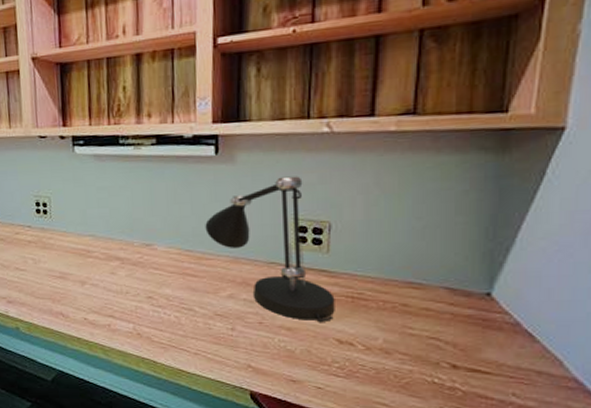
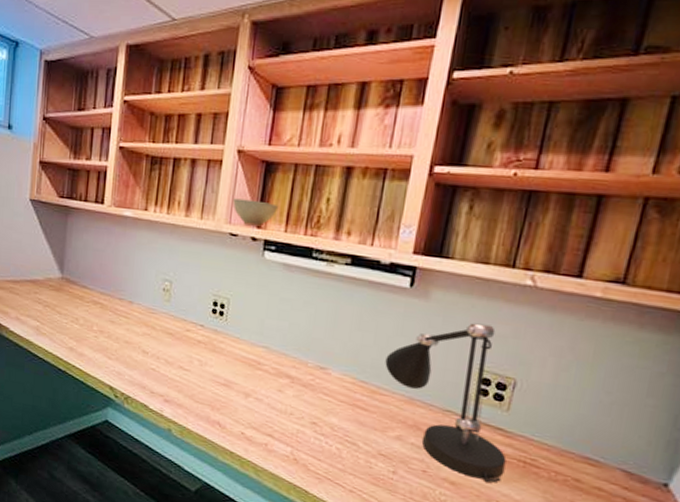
bowl: none [36,101,80,126] -> present [233,198,279,228]

